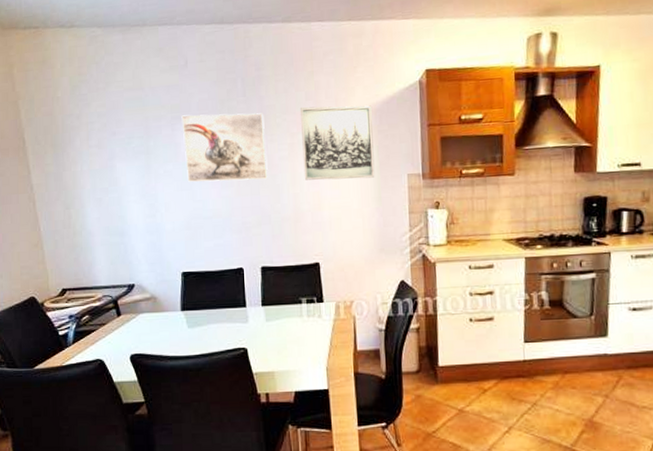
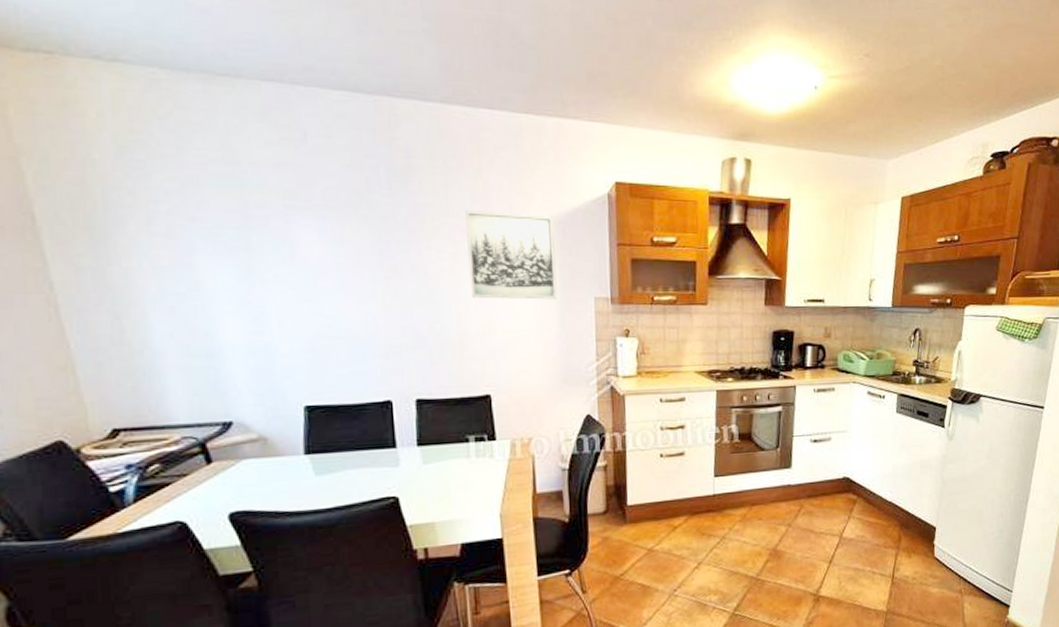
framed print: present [181,113,268,182] -> none [299,204,424,294]

